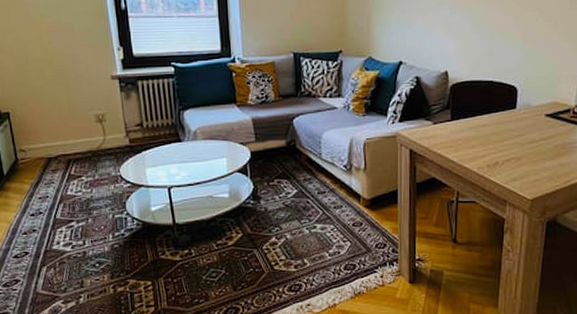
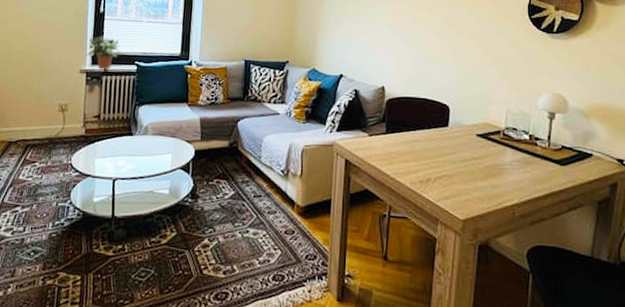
potted plant: none [114,36,157,74] -> present [85,35,124,70]

